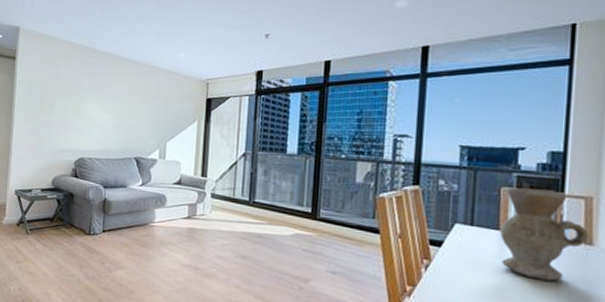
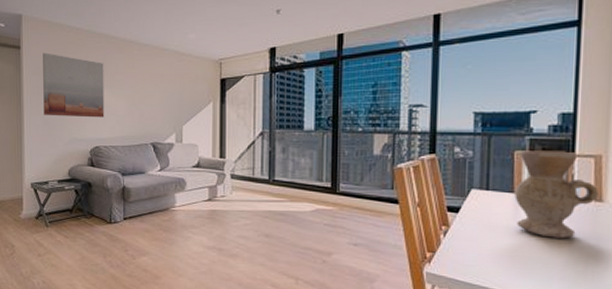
wall art: none [33,64,94,130] -> present [43,53,104,118]

